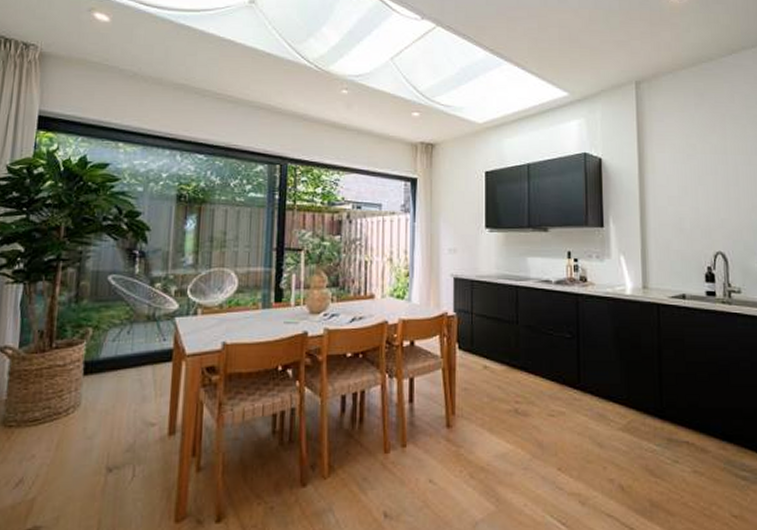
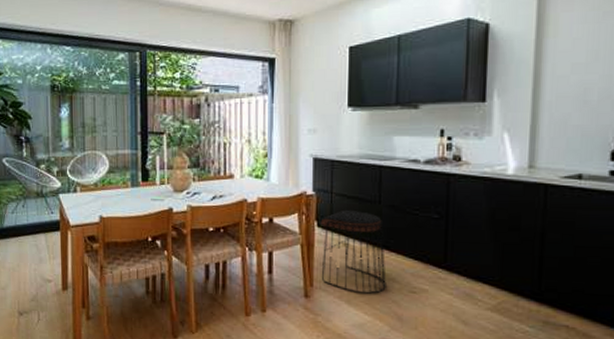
stool: none [461,330,526,420] -> present [320,209,386,294]

